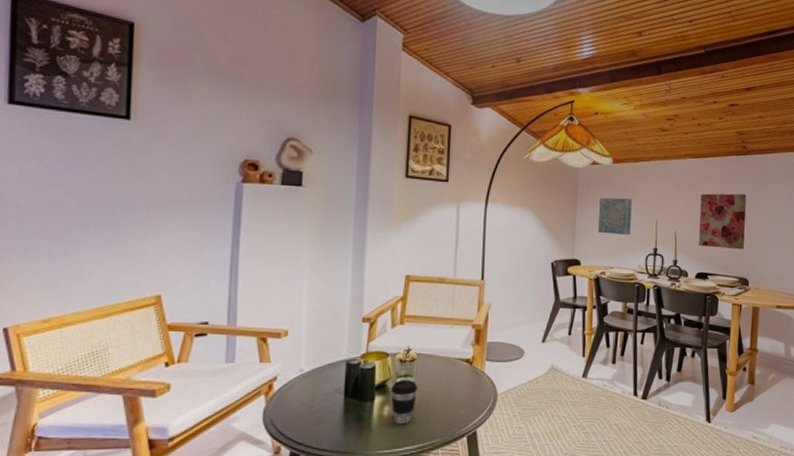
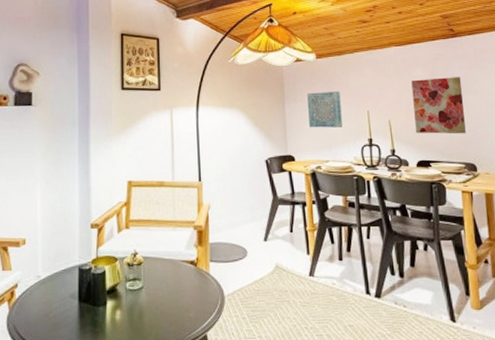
coffee cup: present [391,379,418,425] -> none [122,283,146,329]

